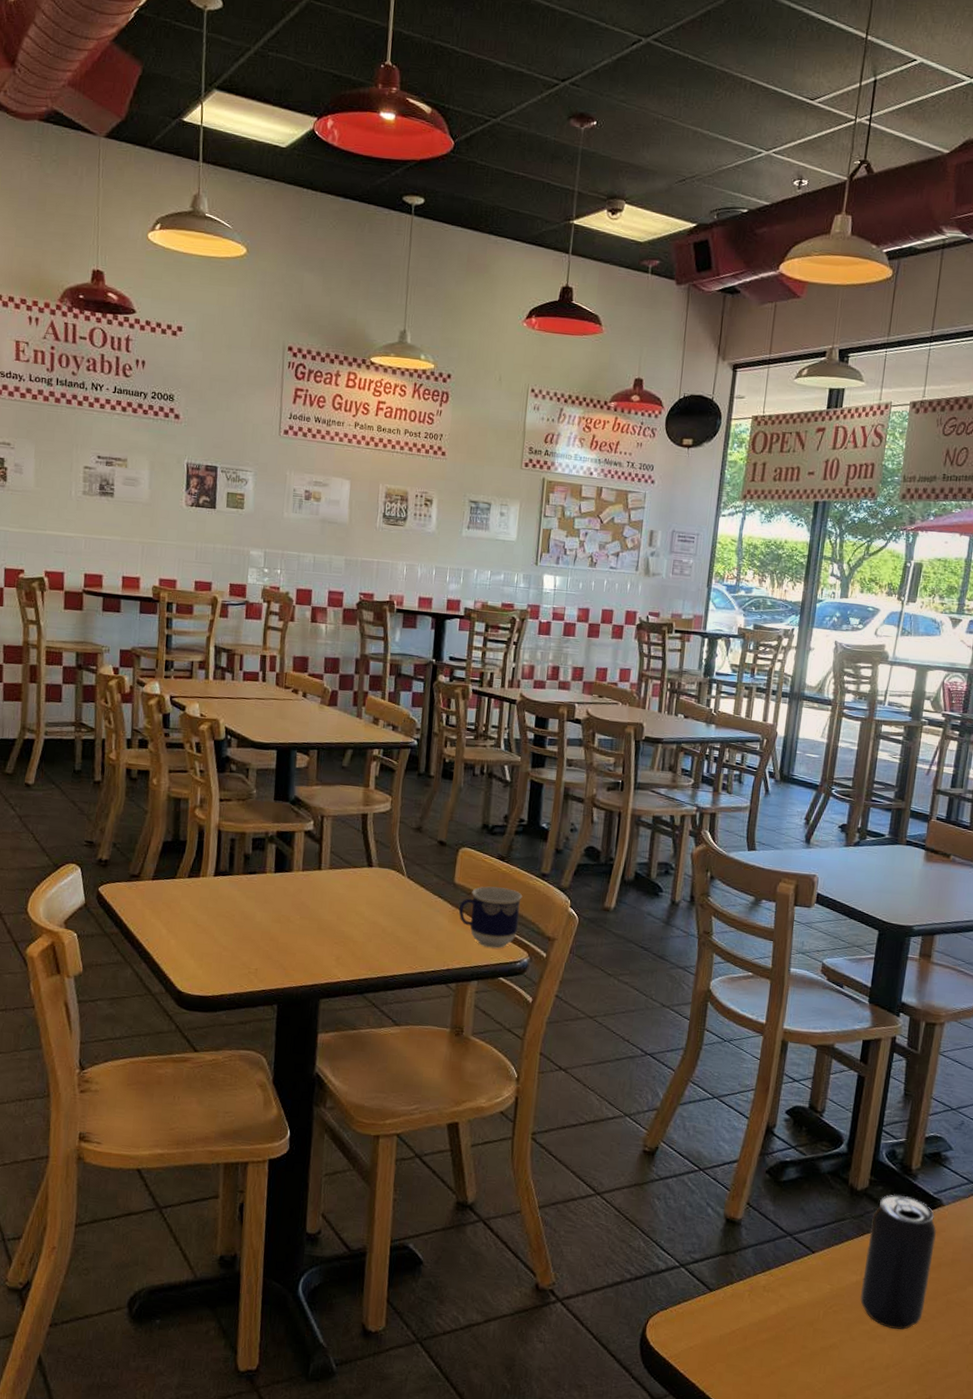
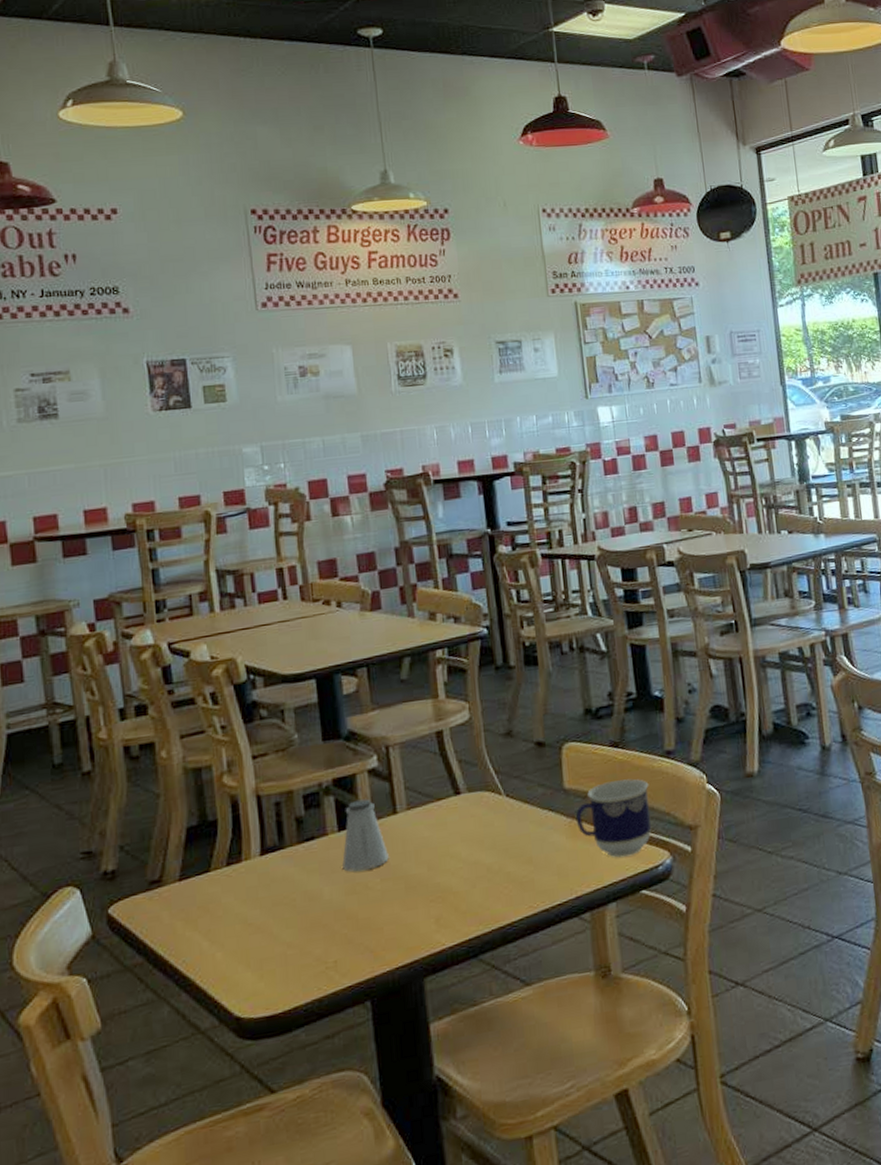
saltshaker: none [273,852,310,907] -> present [342,798,389,872]

